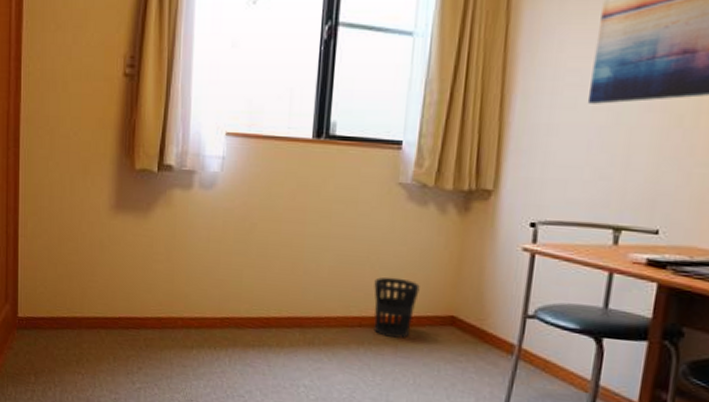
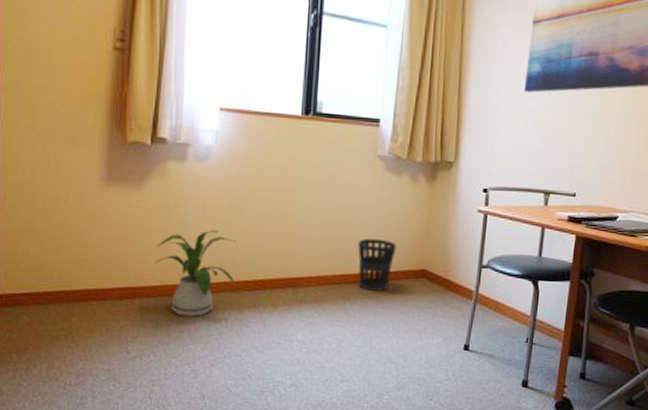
house plant: none [158,261,241,352] -> present [153,229,237,317]

